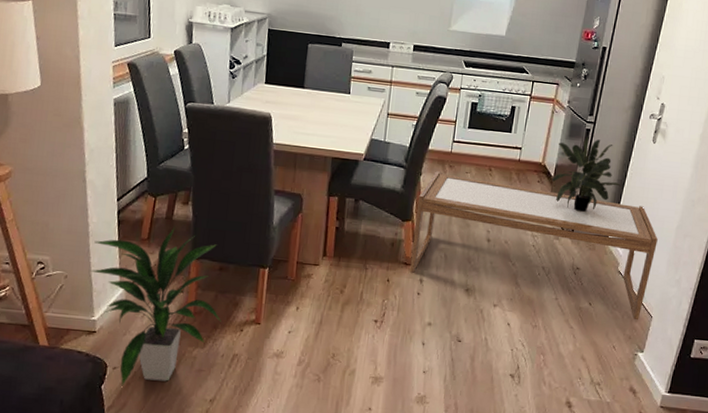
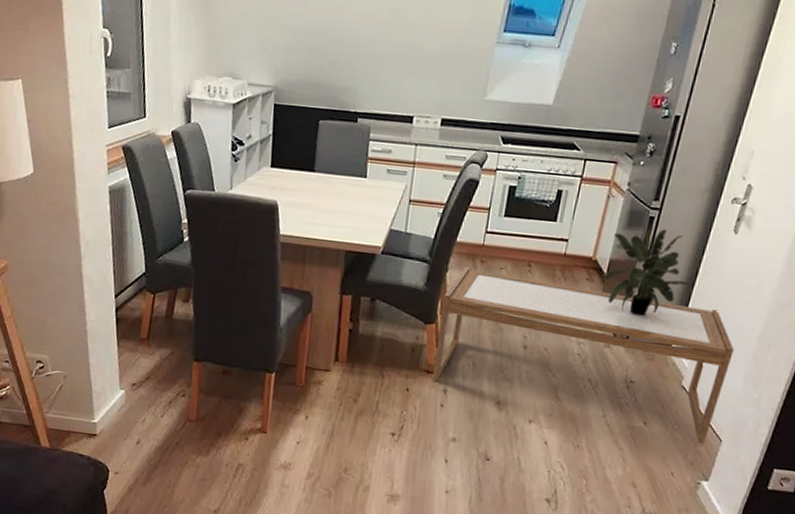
indoor plant: present [90,227,221,386] -> none [89,327,225,492]

